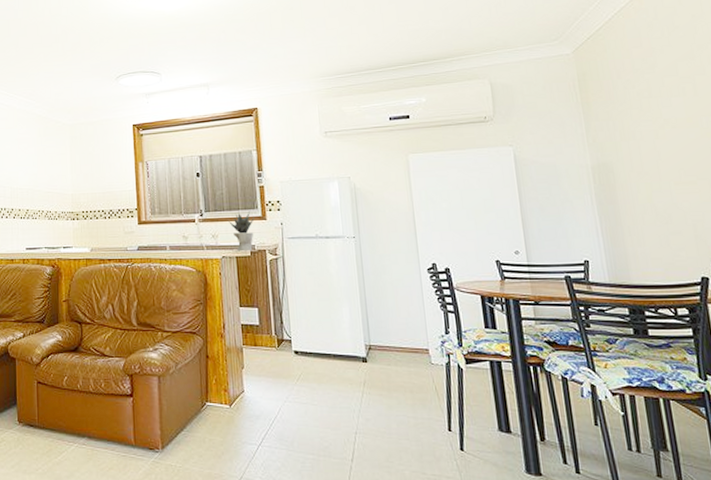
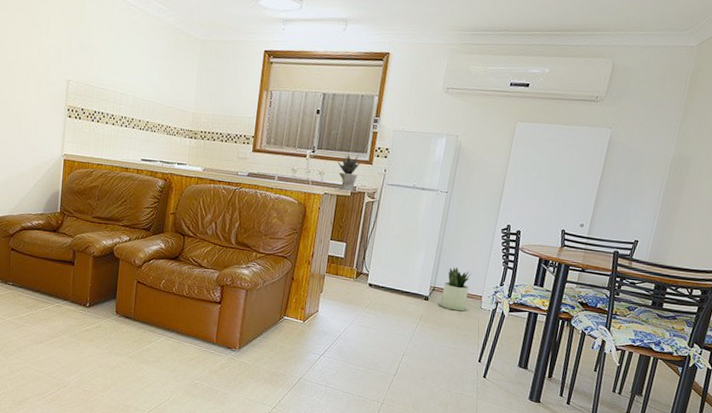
planter: none [379,319,416,371] -> present [438,267,472,312]

